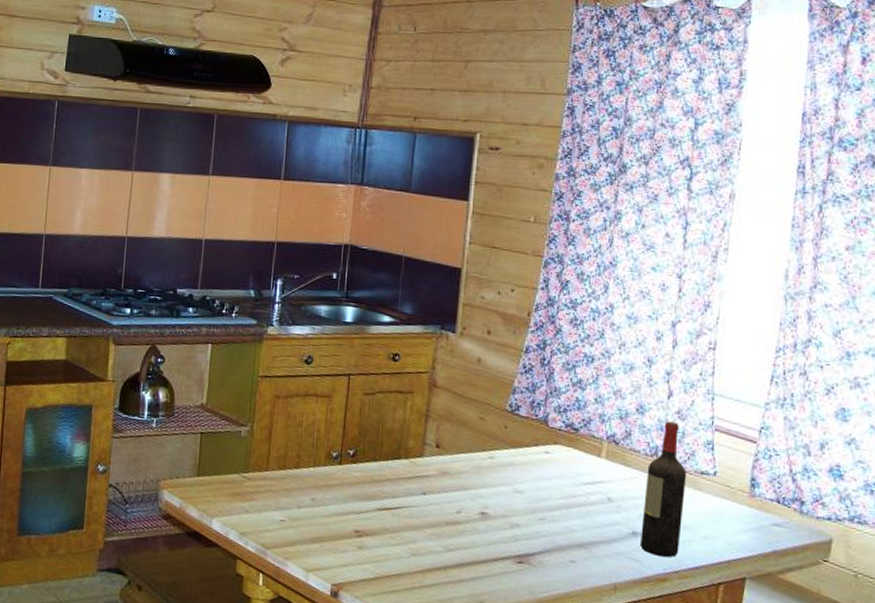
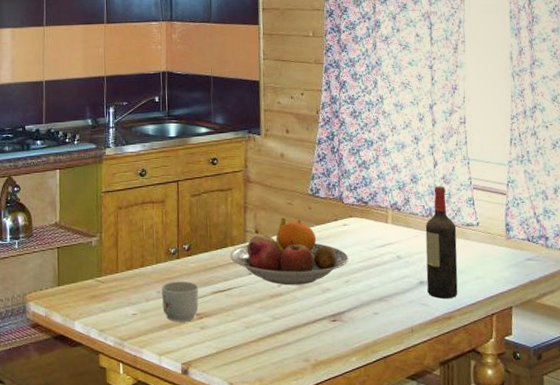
mug: none [316,489,361,538] -> present [162,281,199,322]
fruit bowl: none [402,433,548,516] -> present [230,217,349,286]

